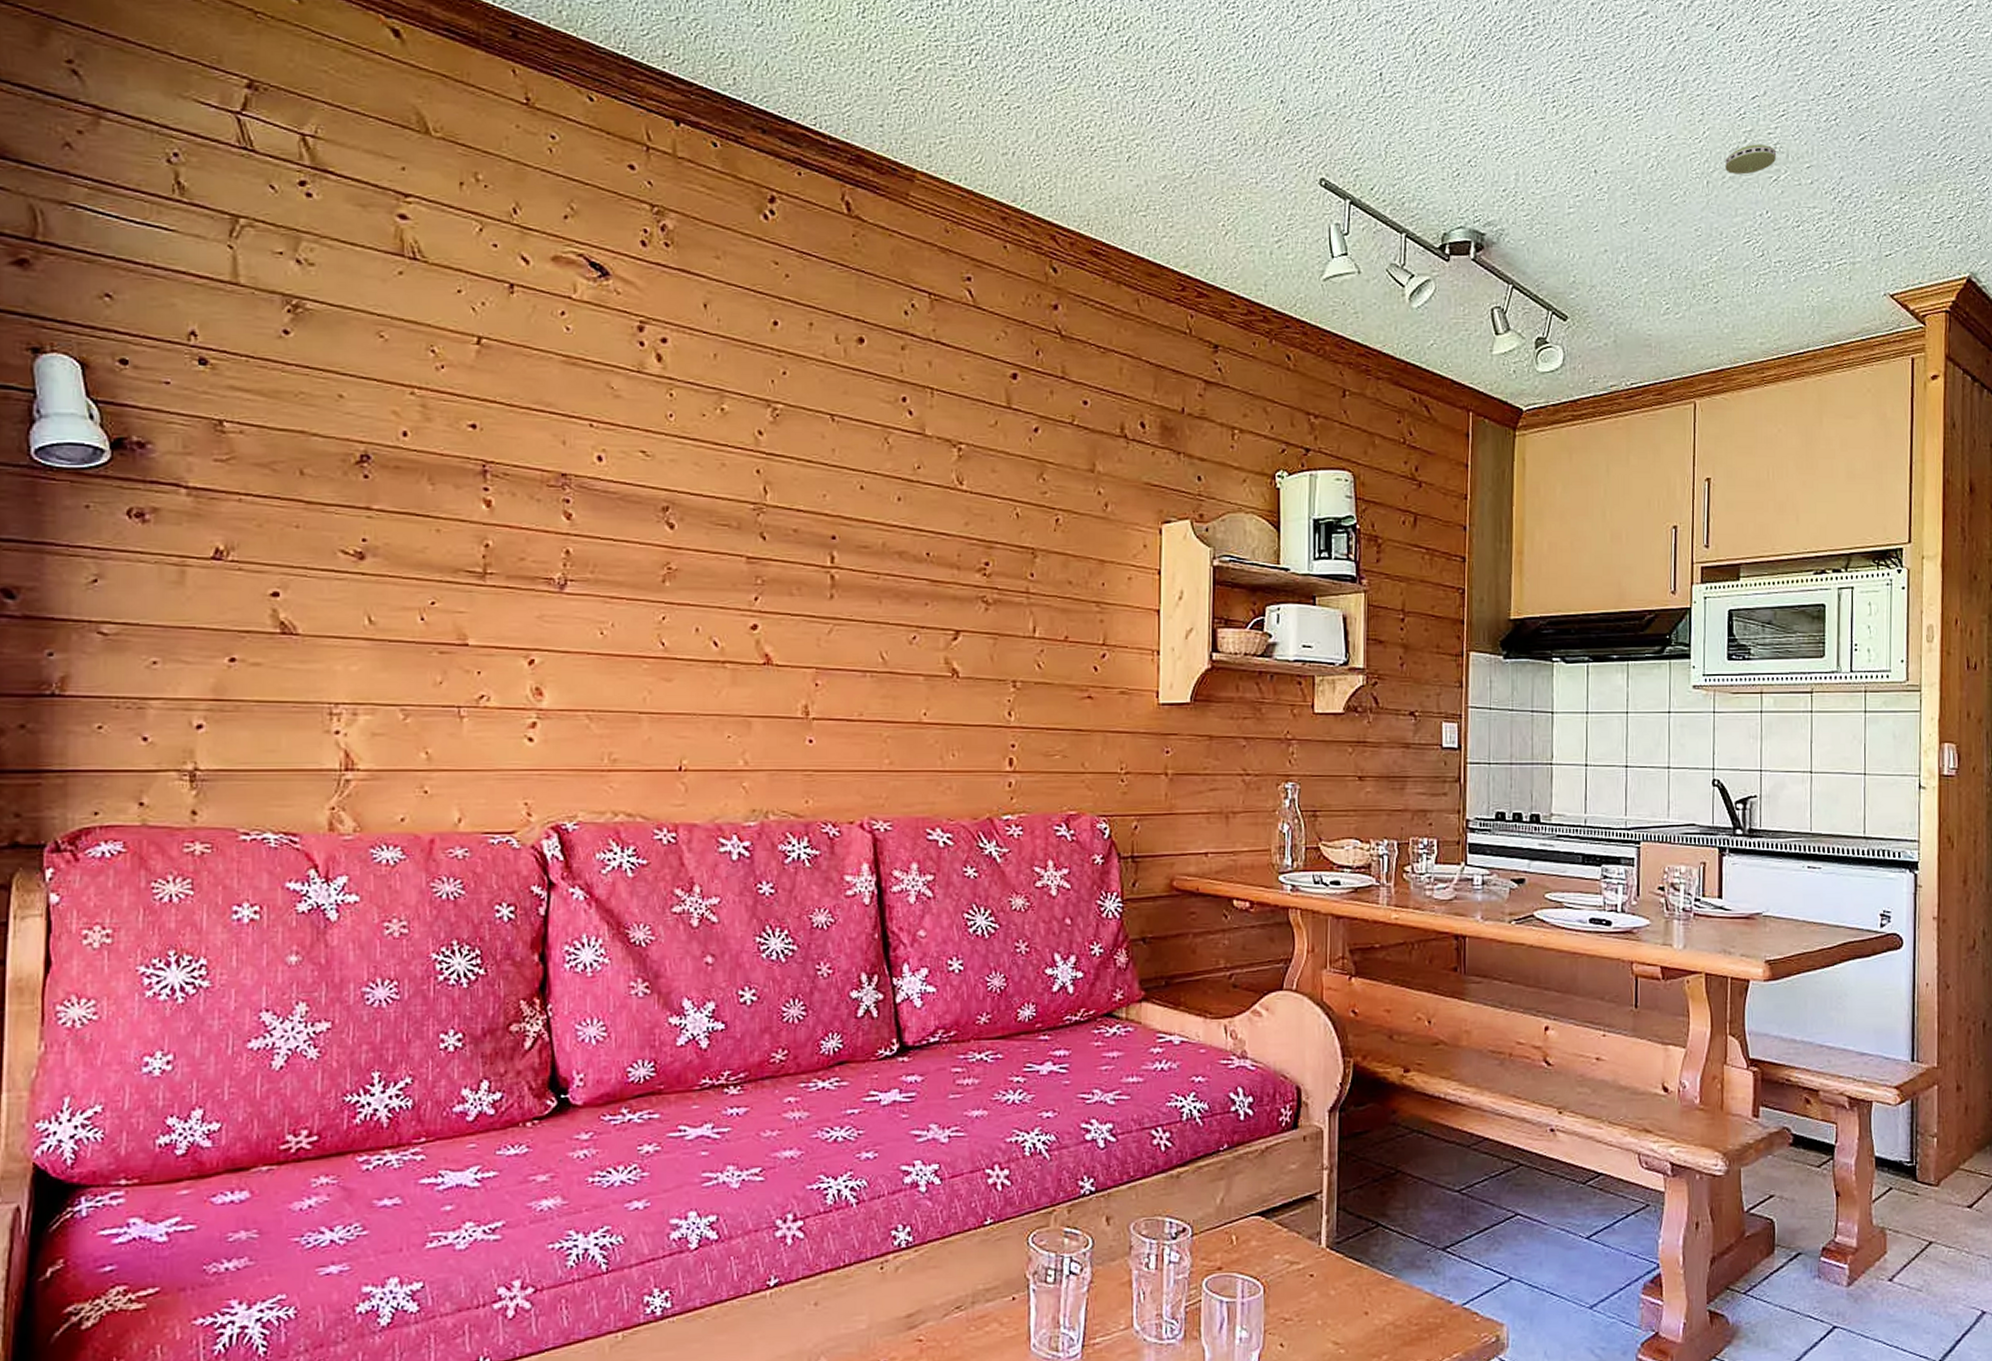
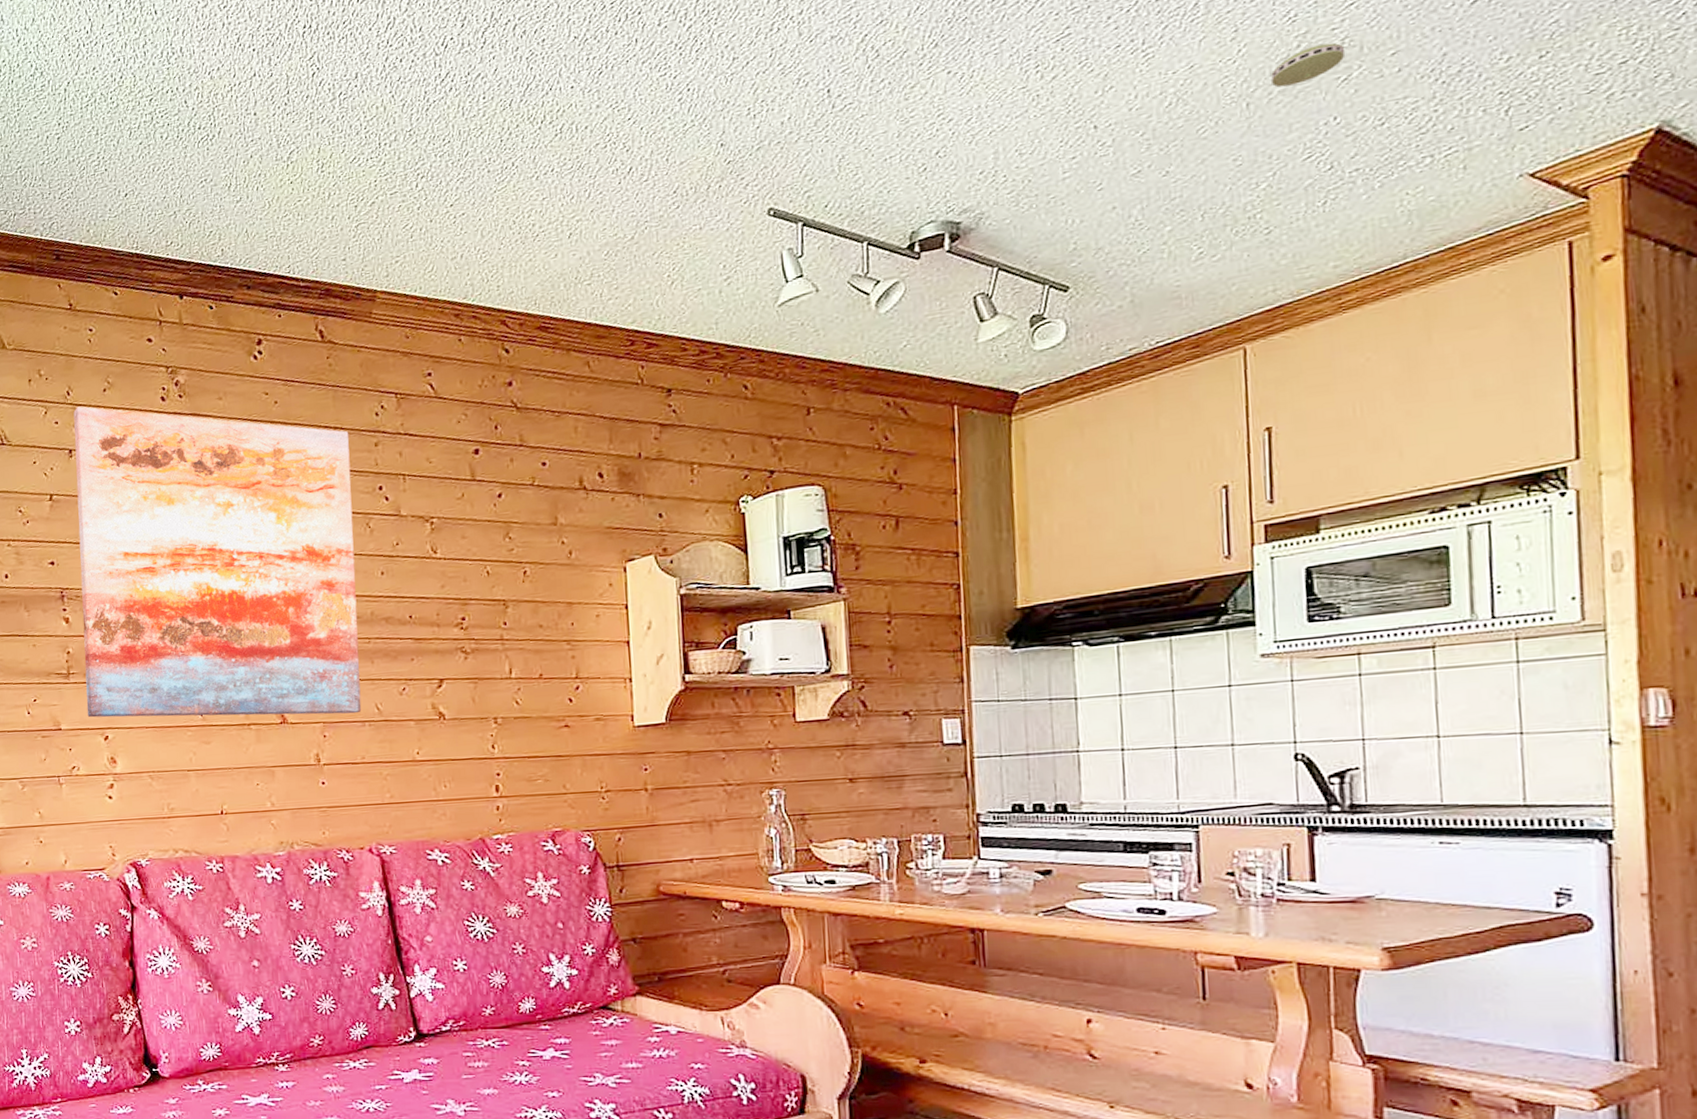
wall art: none [507,230,872,661] -> present [73,406,362,718]

